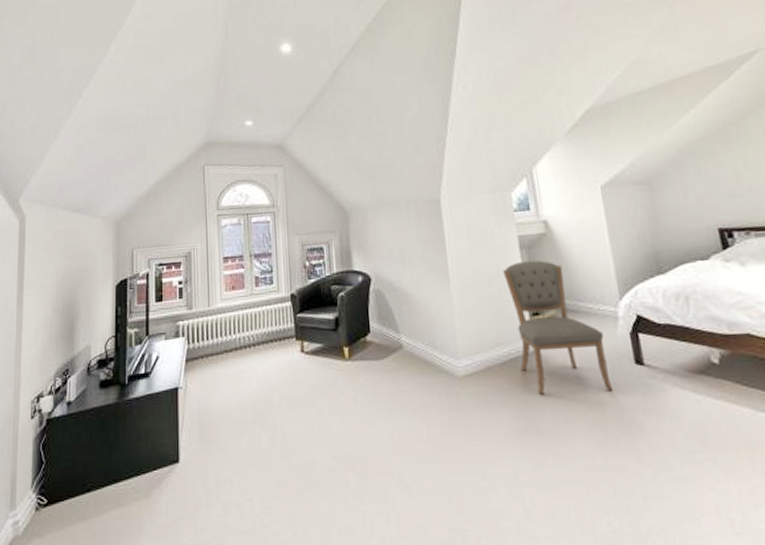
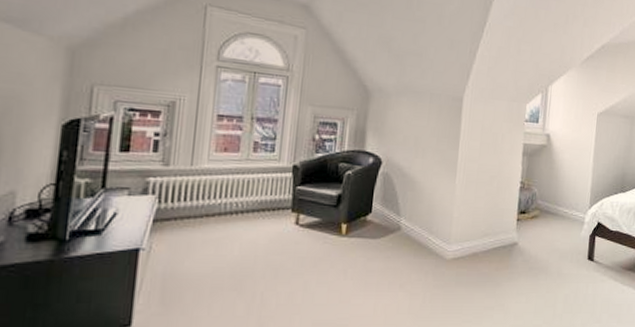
chair: present [503,260,614,395] -> none [501,166,571,279]

